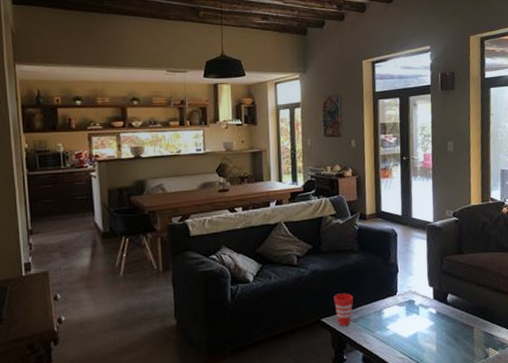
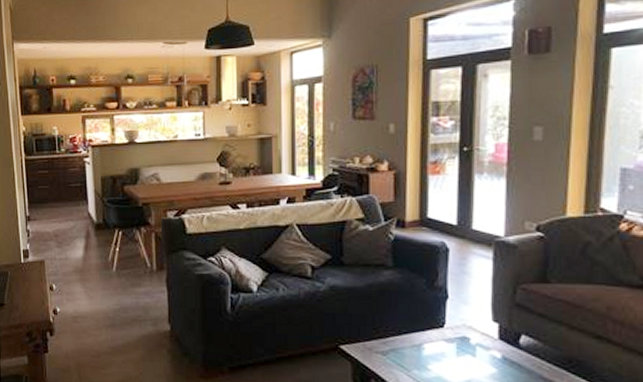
cup: present [334,293,353,326] -> none [357,317,383,358]

